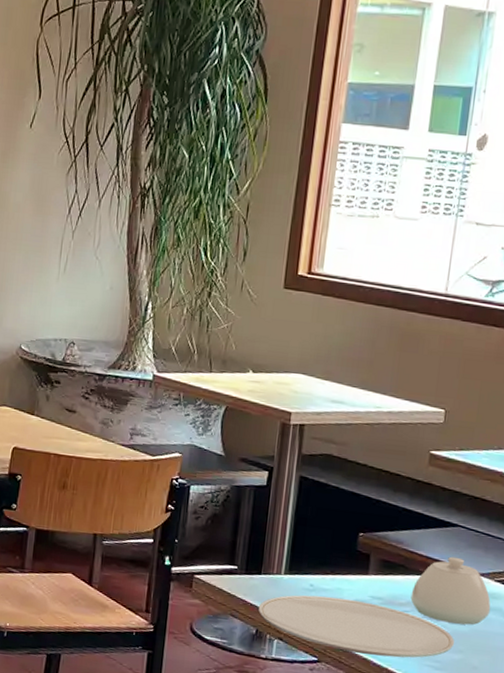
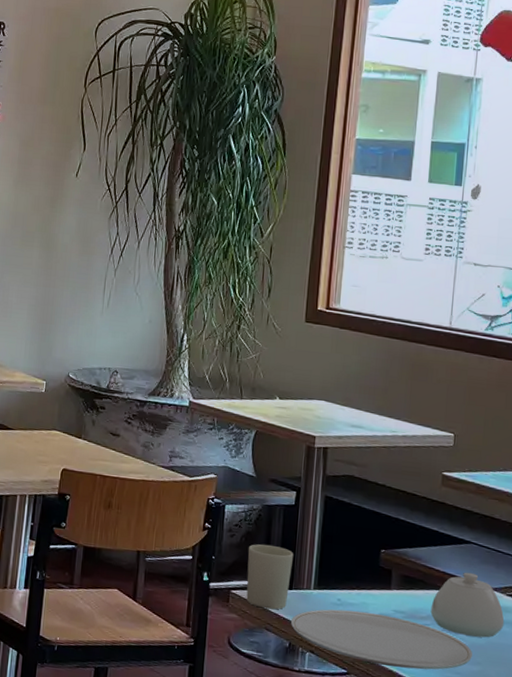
mug: none [211,527,264,596] -> present [246,544,294,610]

